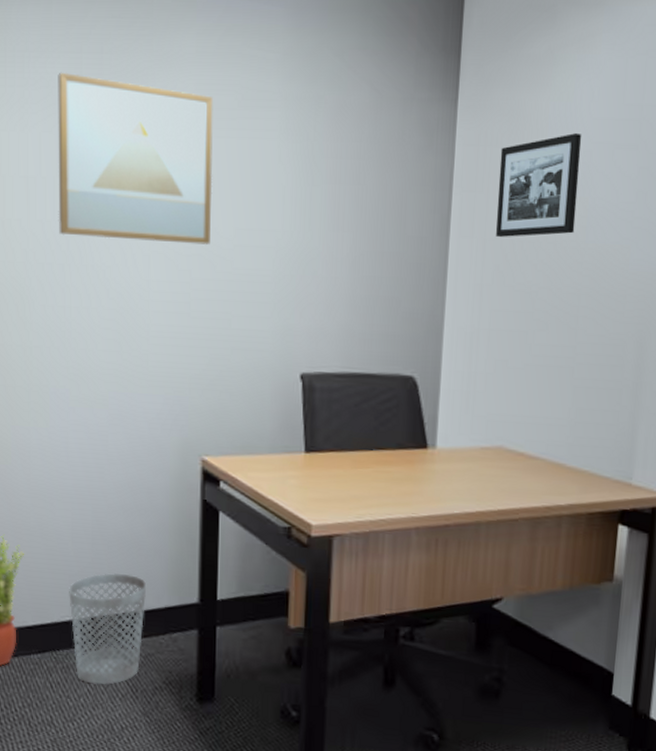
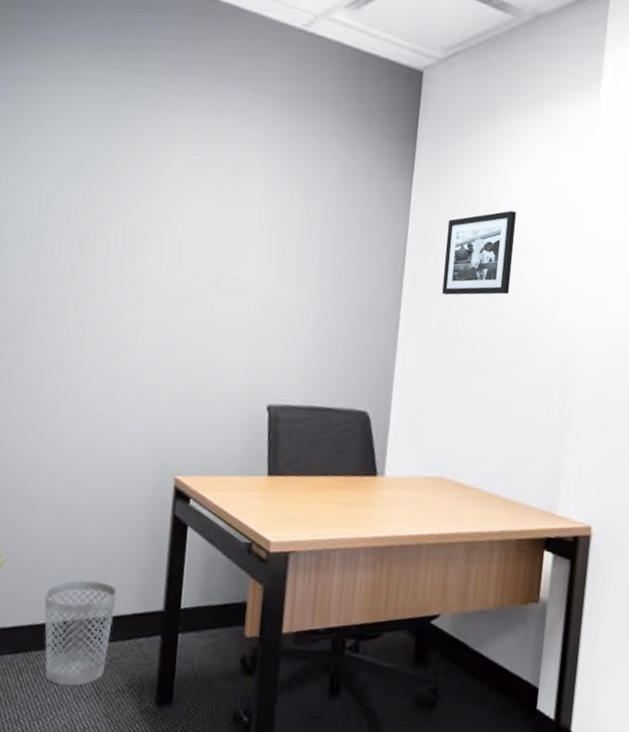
wall art: present [58,72,213,245] -> none [62,139,205,290]

